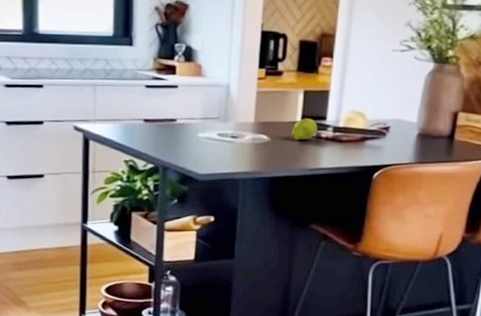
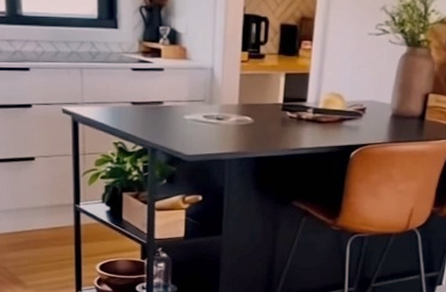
fruit: present [283,118,318,141] -> none [266,100,299,122]

